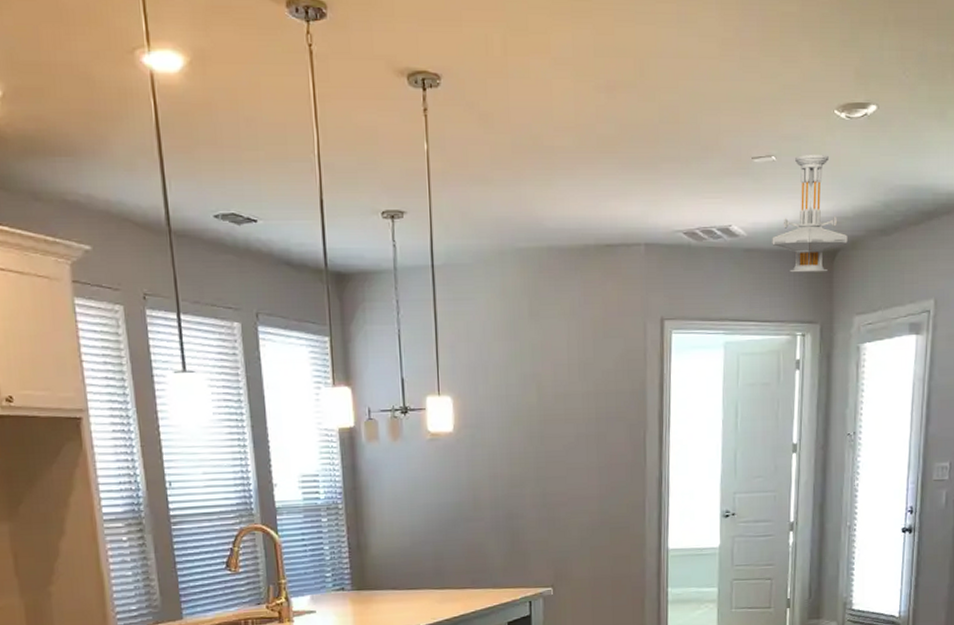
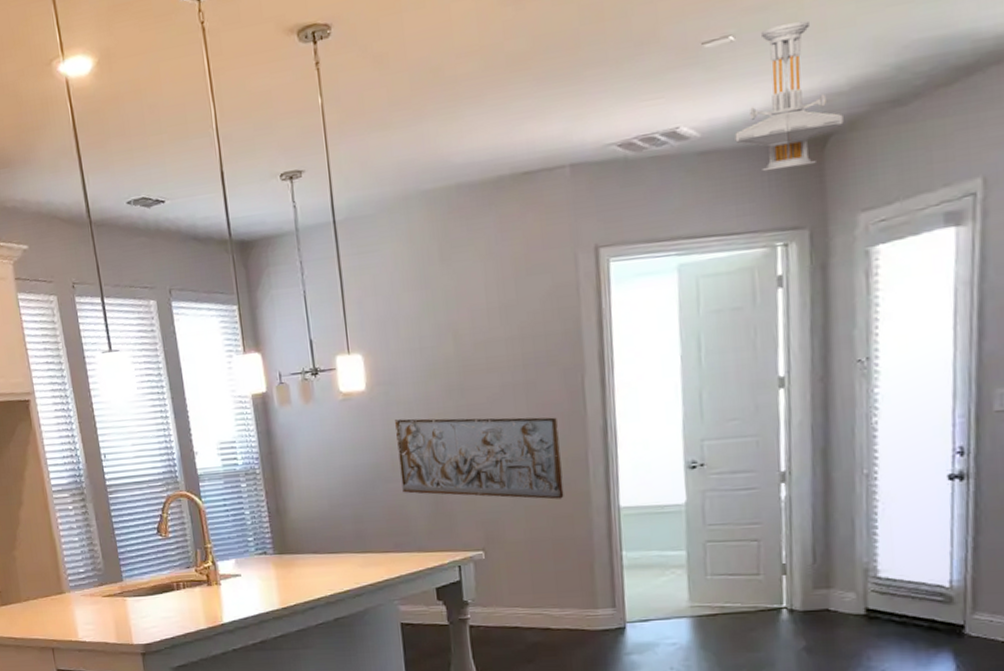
relief sculpture: none [479,461,624,541] -> present [395,417,564,500]

